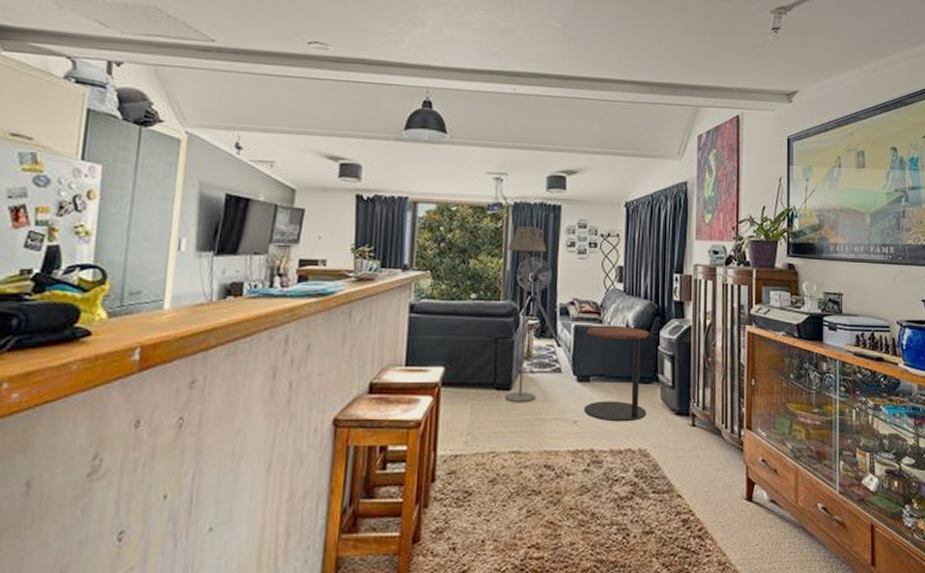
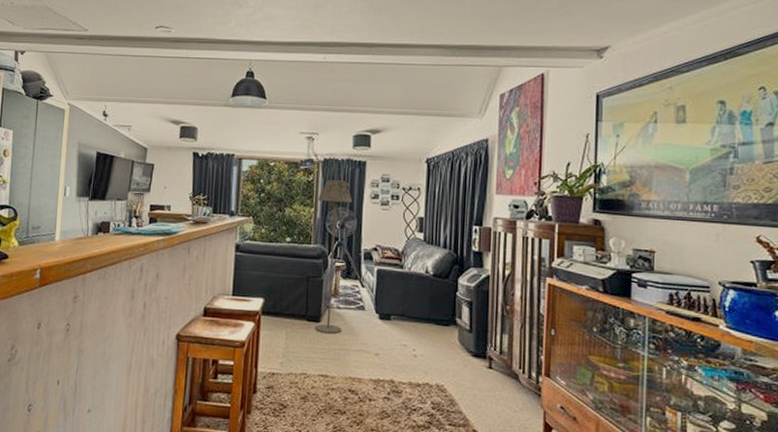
side table: present [584,325,649,422] -> none [385,271,448,359]

